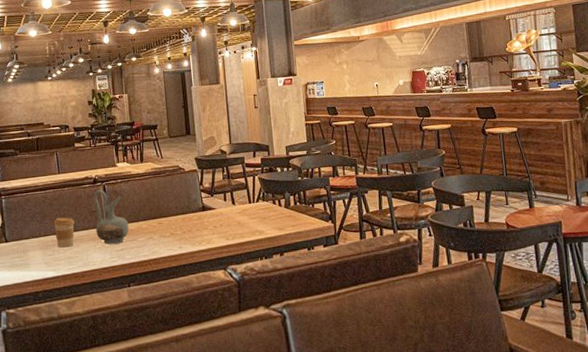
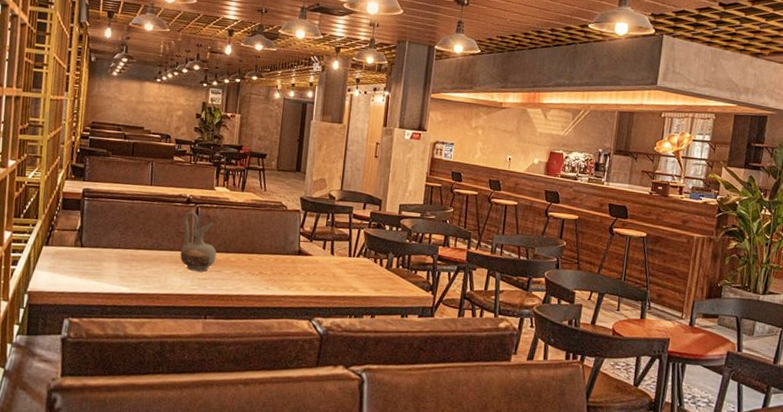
coffee cup: present [54,217,75,248] -> none [135,232,160,265]

